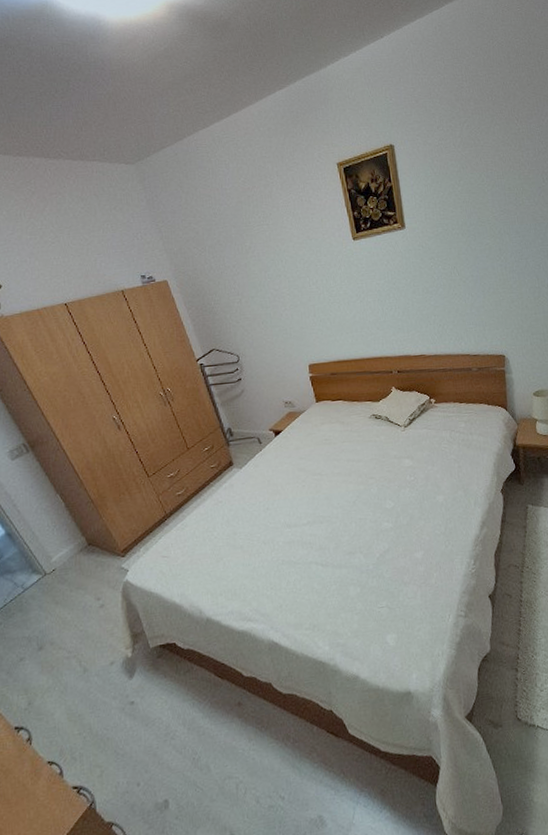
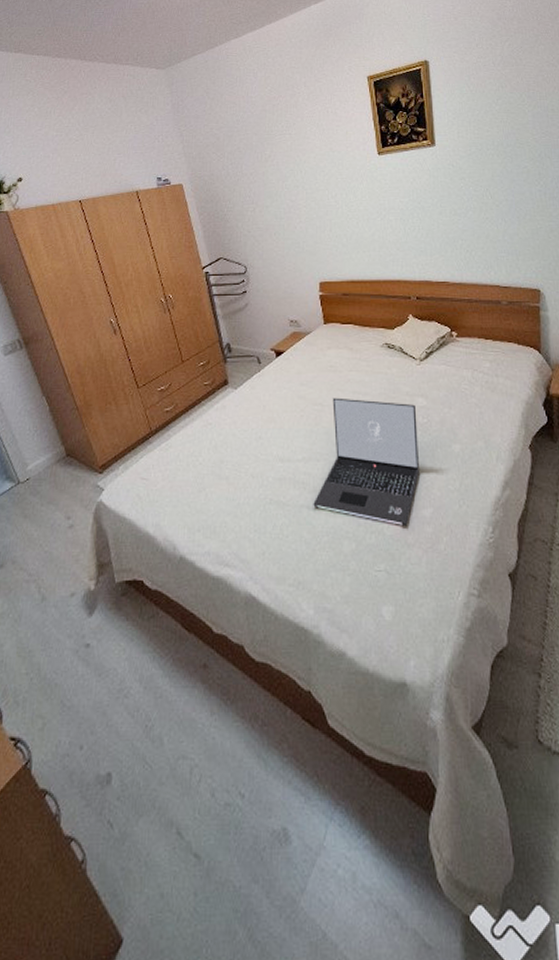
laptop: none [320,465,410,568] -> present [313,397,419,525]

